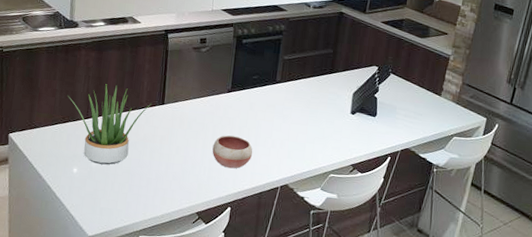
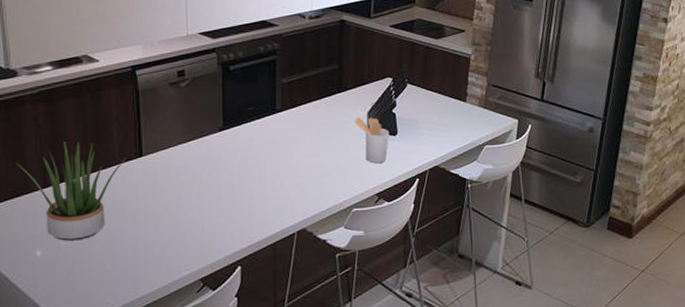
bowl: present [212,135,253,169] -> none [210,181,259,221]
utensil holder: none [340,96,370,139] -> present [353,117,390,163]

